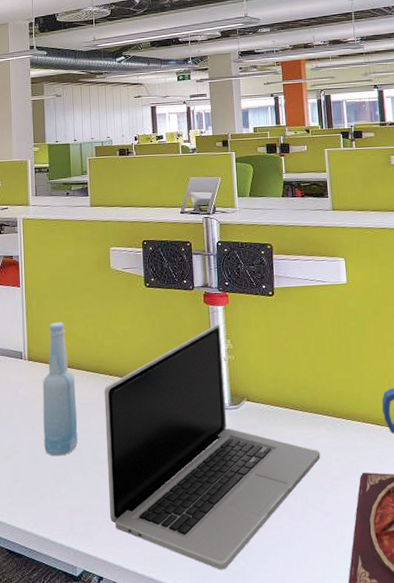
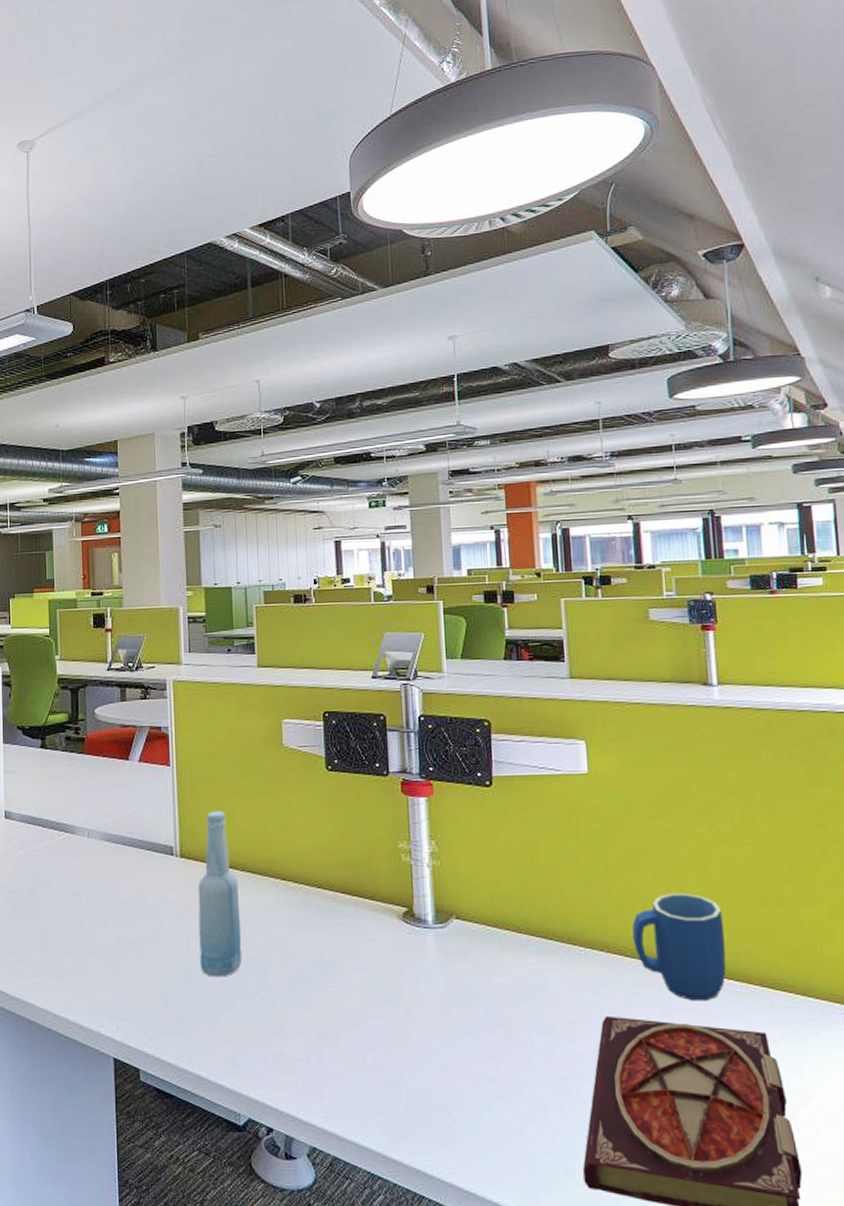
laptop: present [104,324,321,570] -> none [274,821,551,1129]

